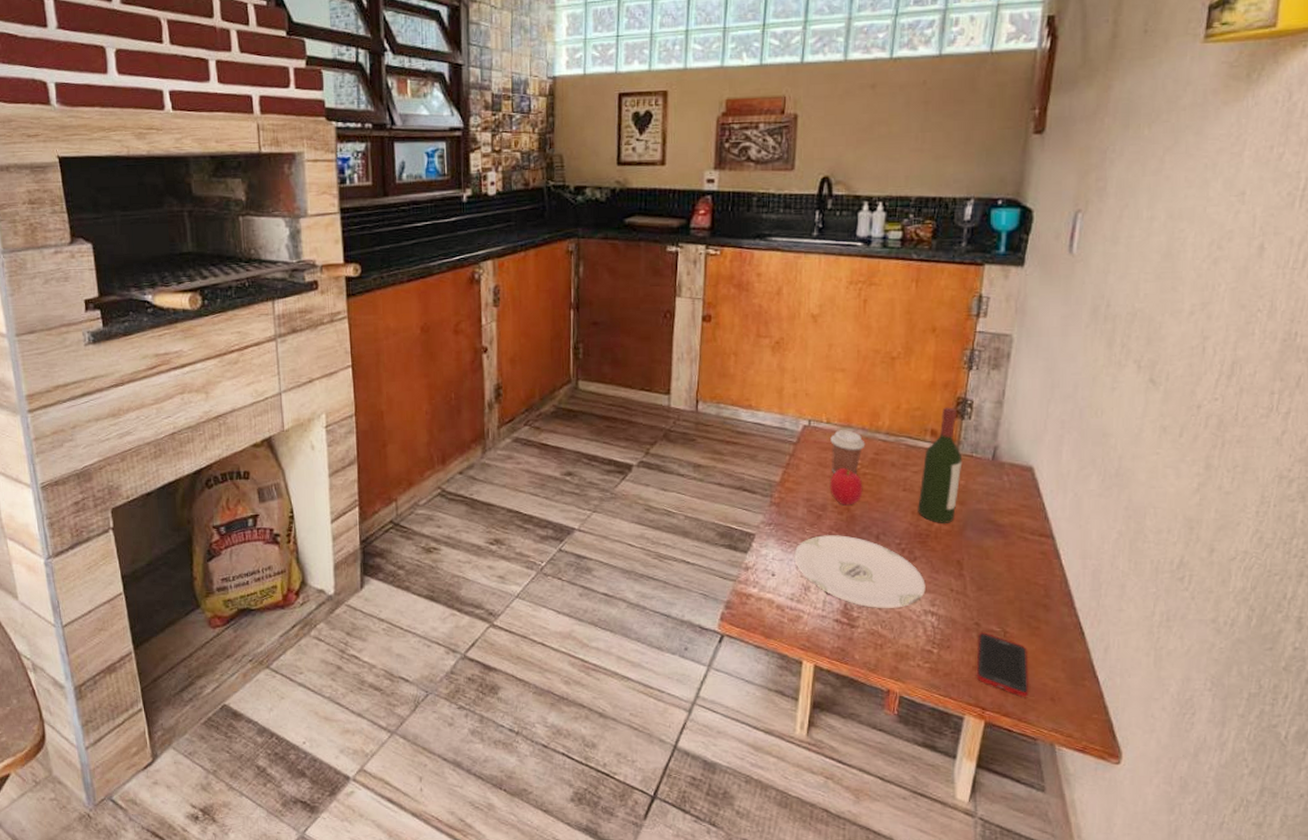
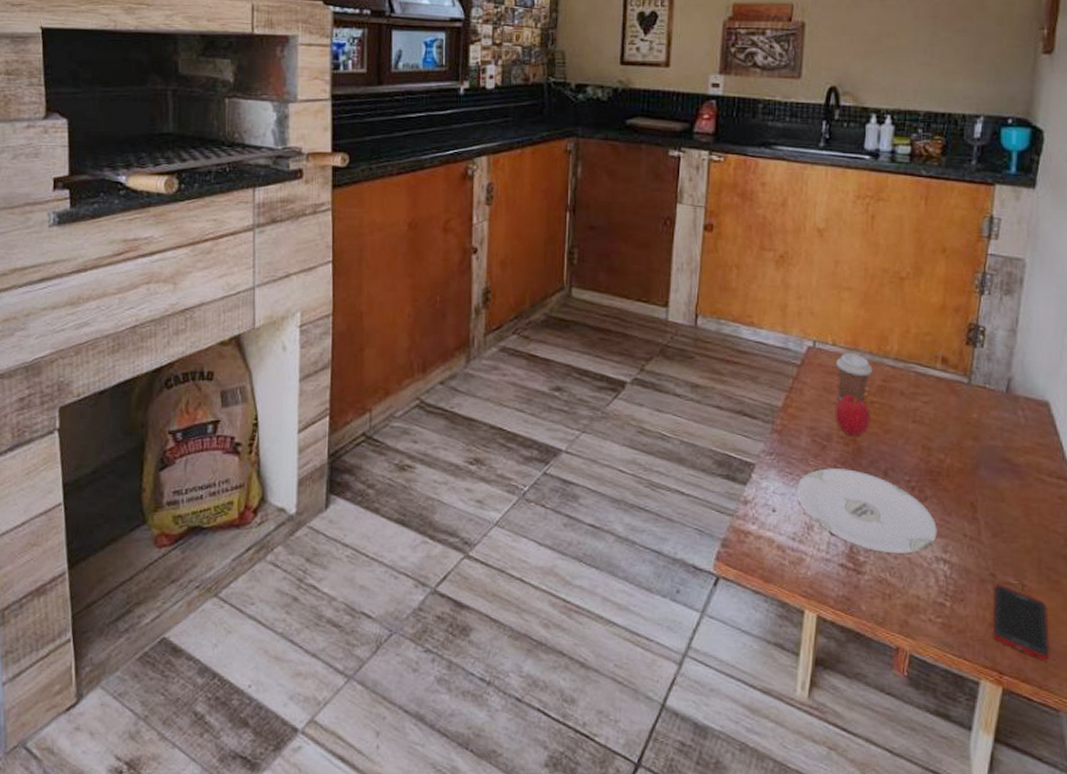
wine bottle: present [918,407,963,523] -> none [928,333,975,460]

